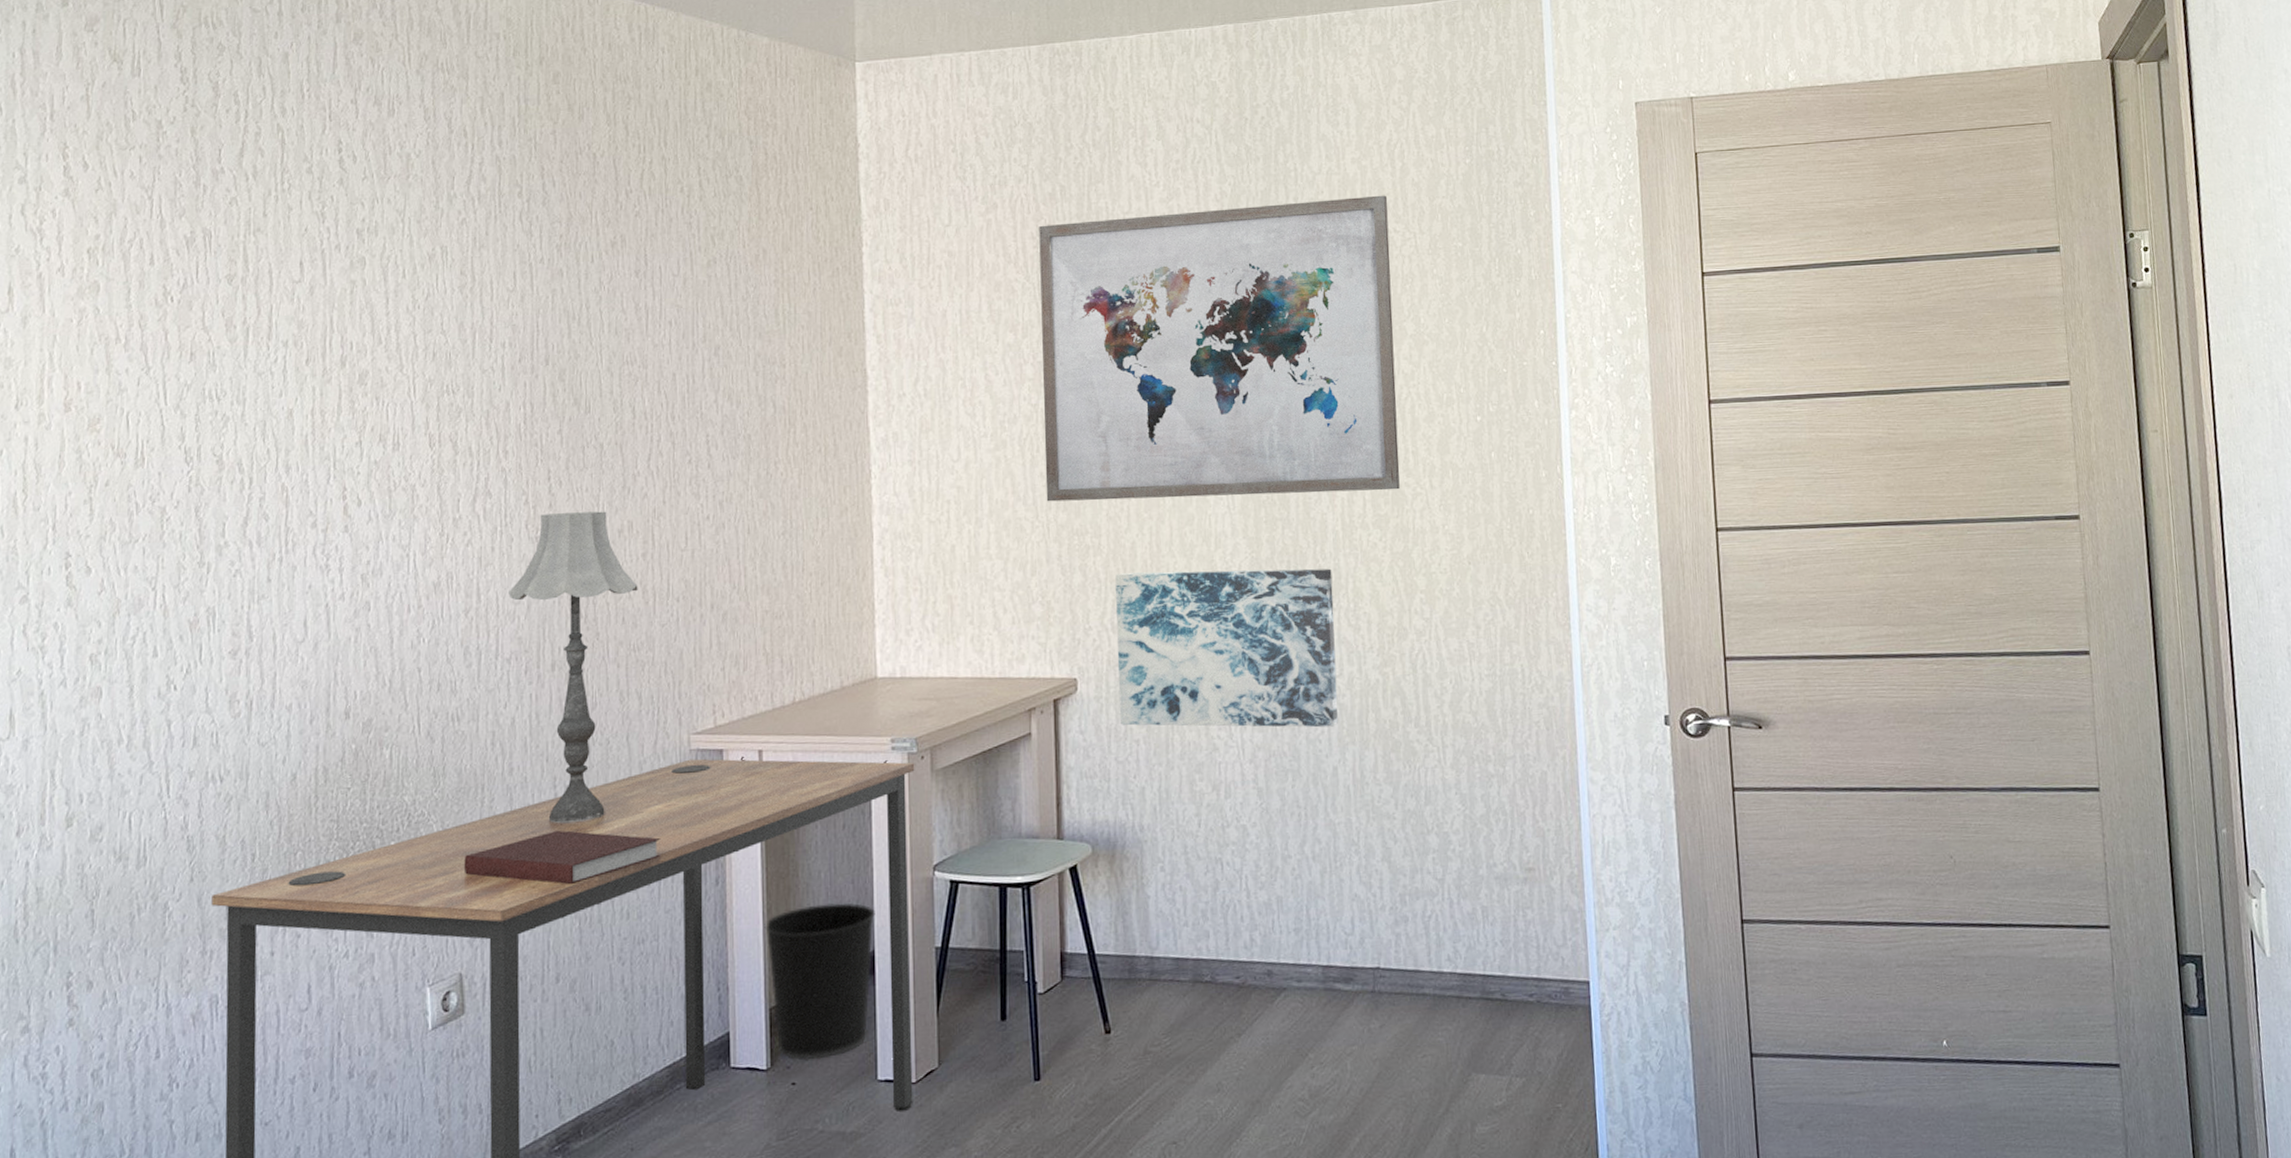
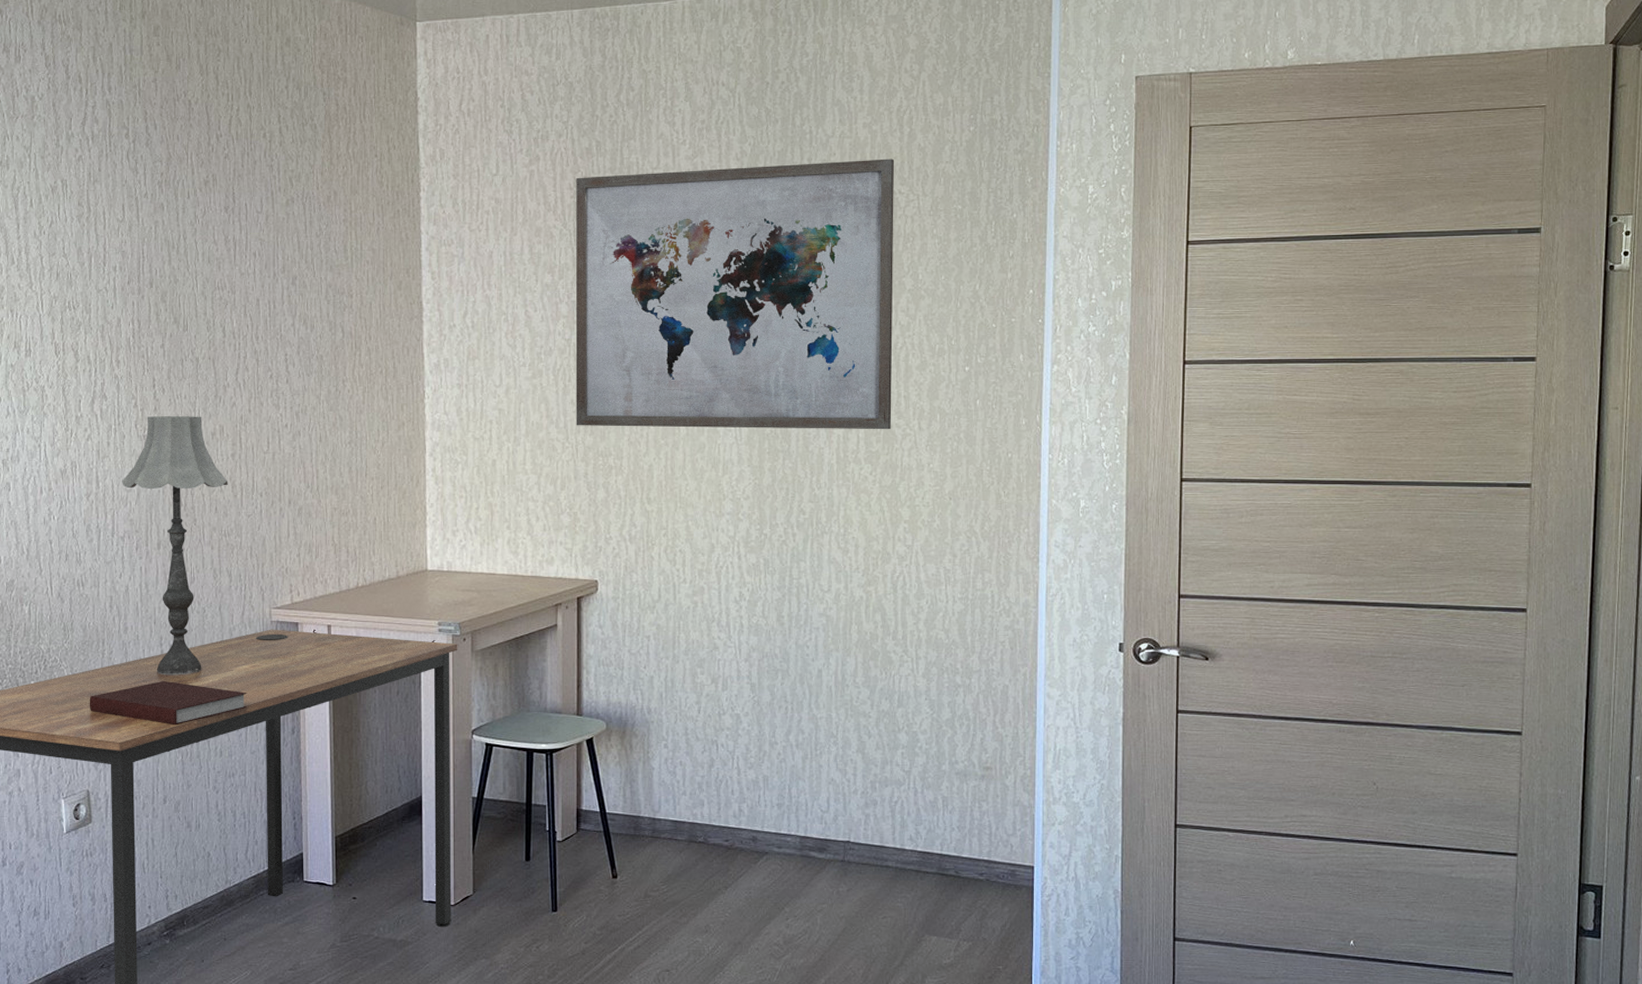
wastebasket: present [764,903,875,1060] -> none [331,756,423,880]
wall art: present [1115,568,1338,728] -> none [633,492,826,635]

